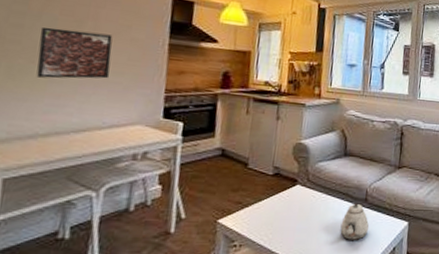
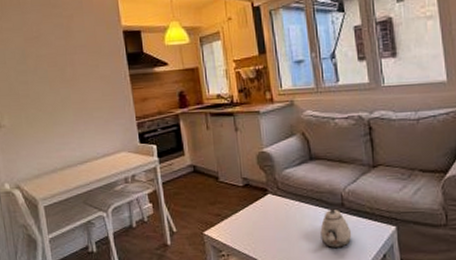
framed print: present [36,27,113,79] -> none [38,76,93,122]

